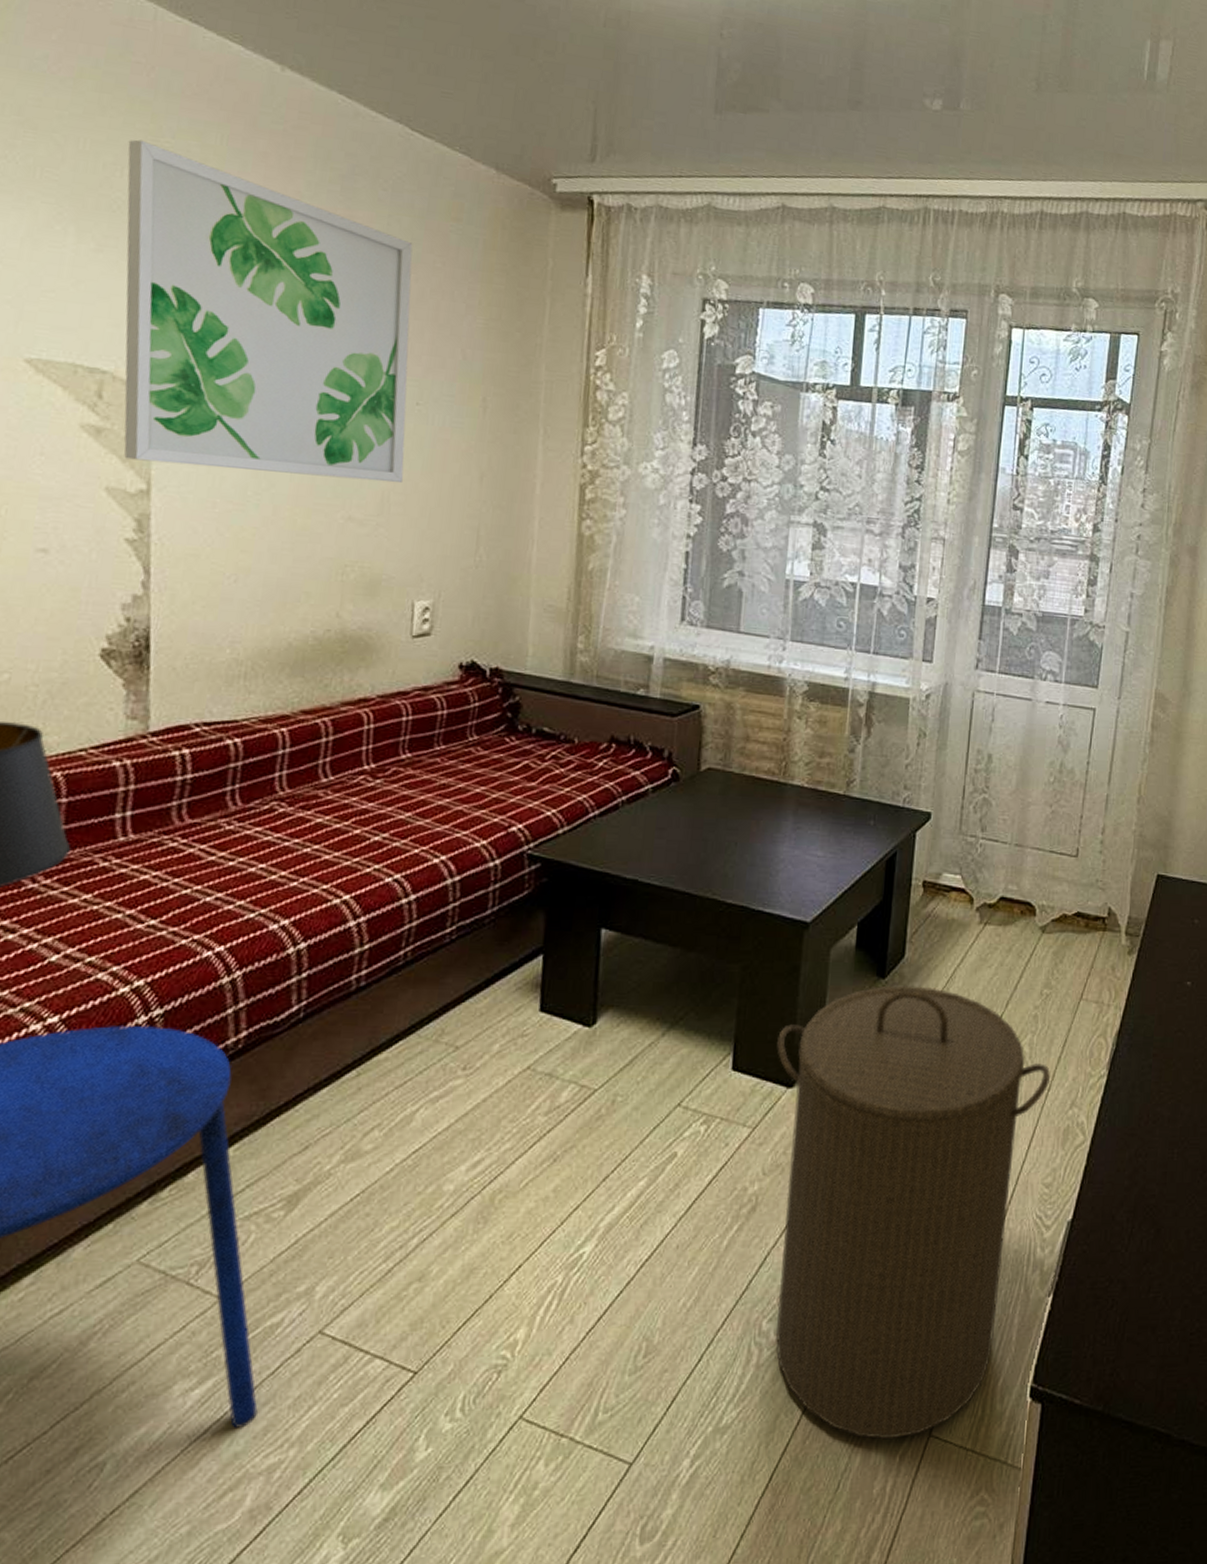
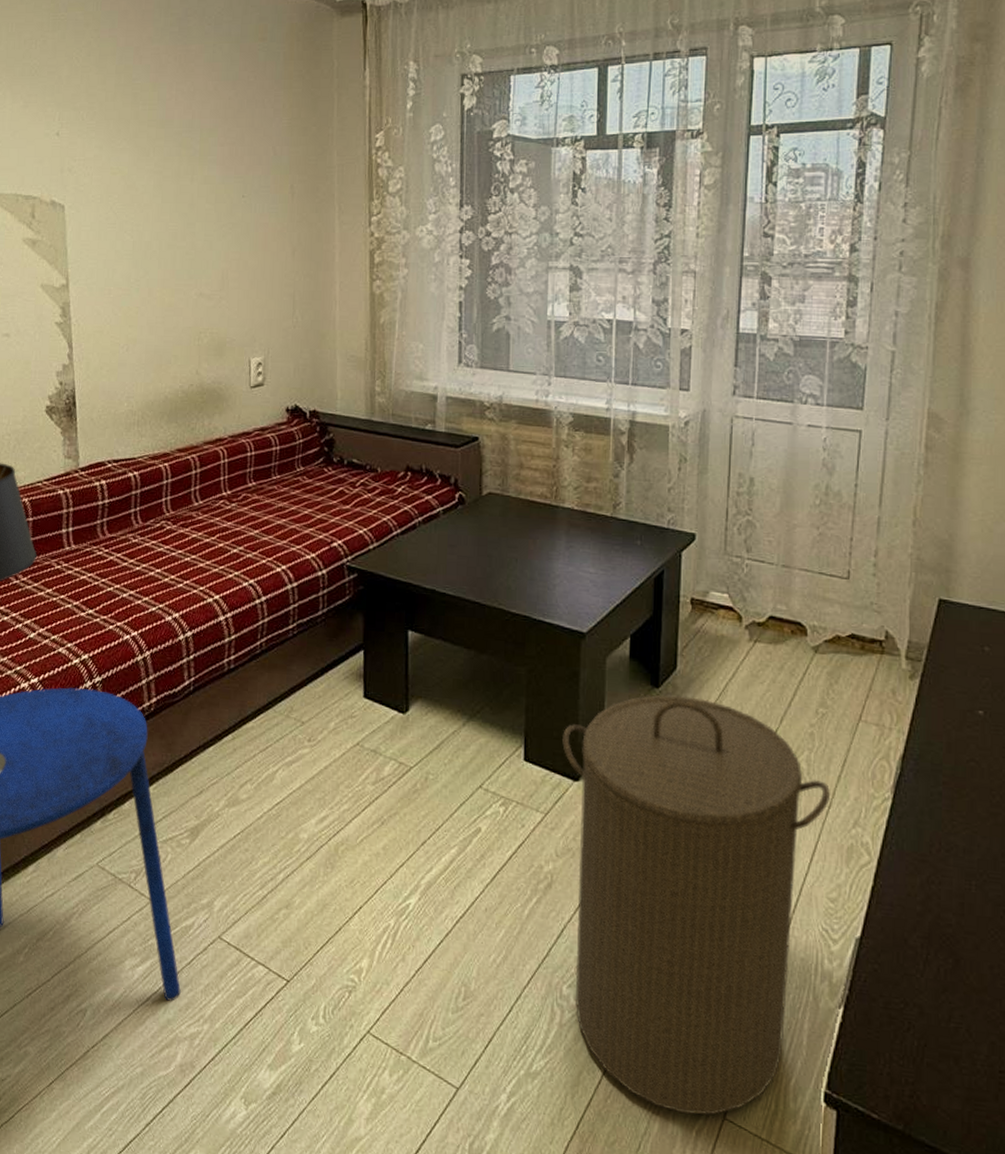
wall art: present [124,139,413,484] -> none [38,17,237,263]

